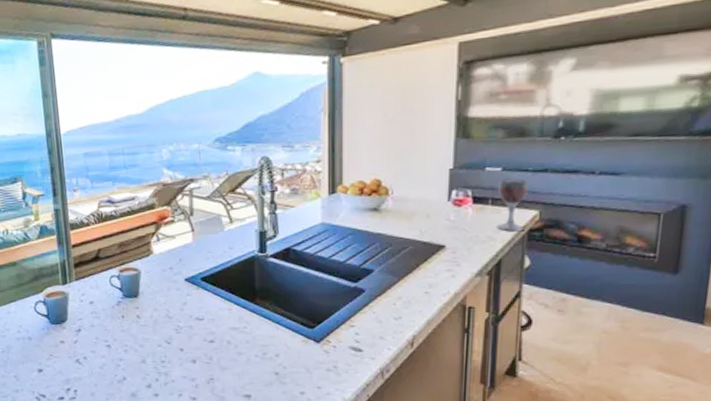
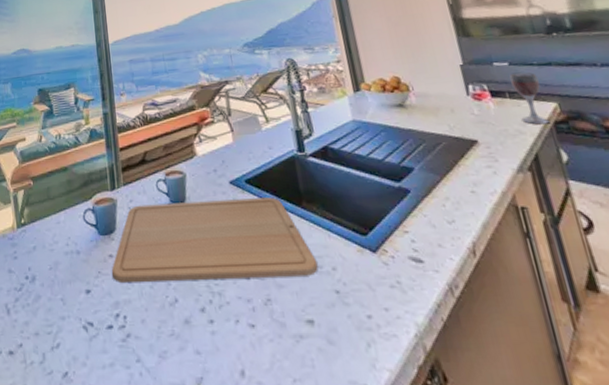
chopping board: none [62,294,262,364] -> present [111,197,318,283]

